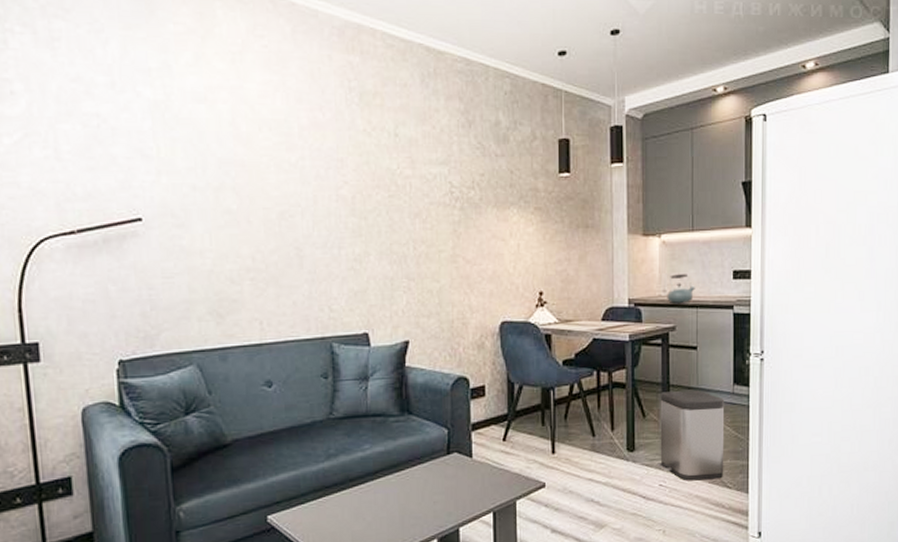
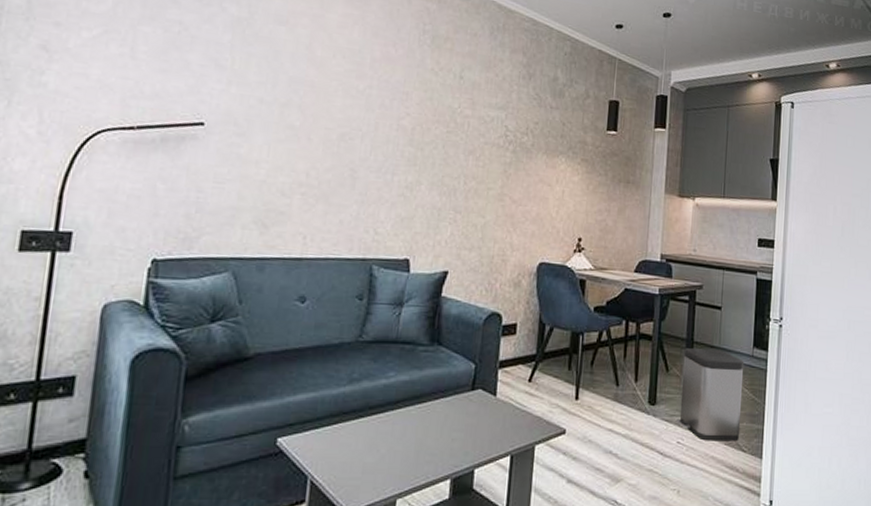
kettle: present [667,274,697,304] -> none [696,236,724,265]

